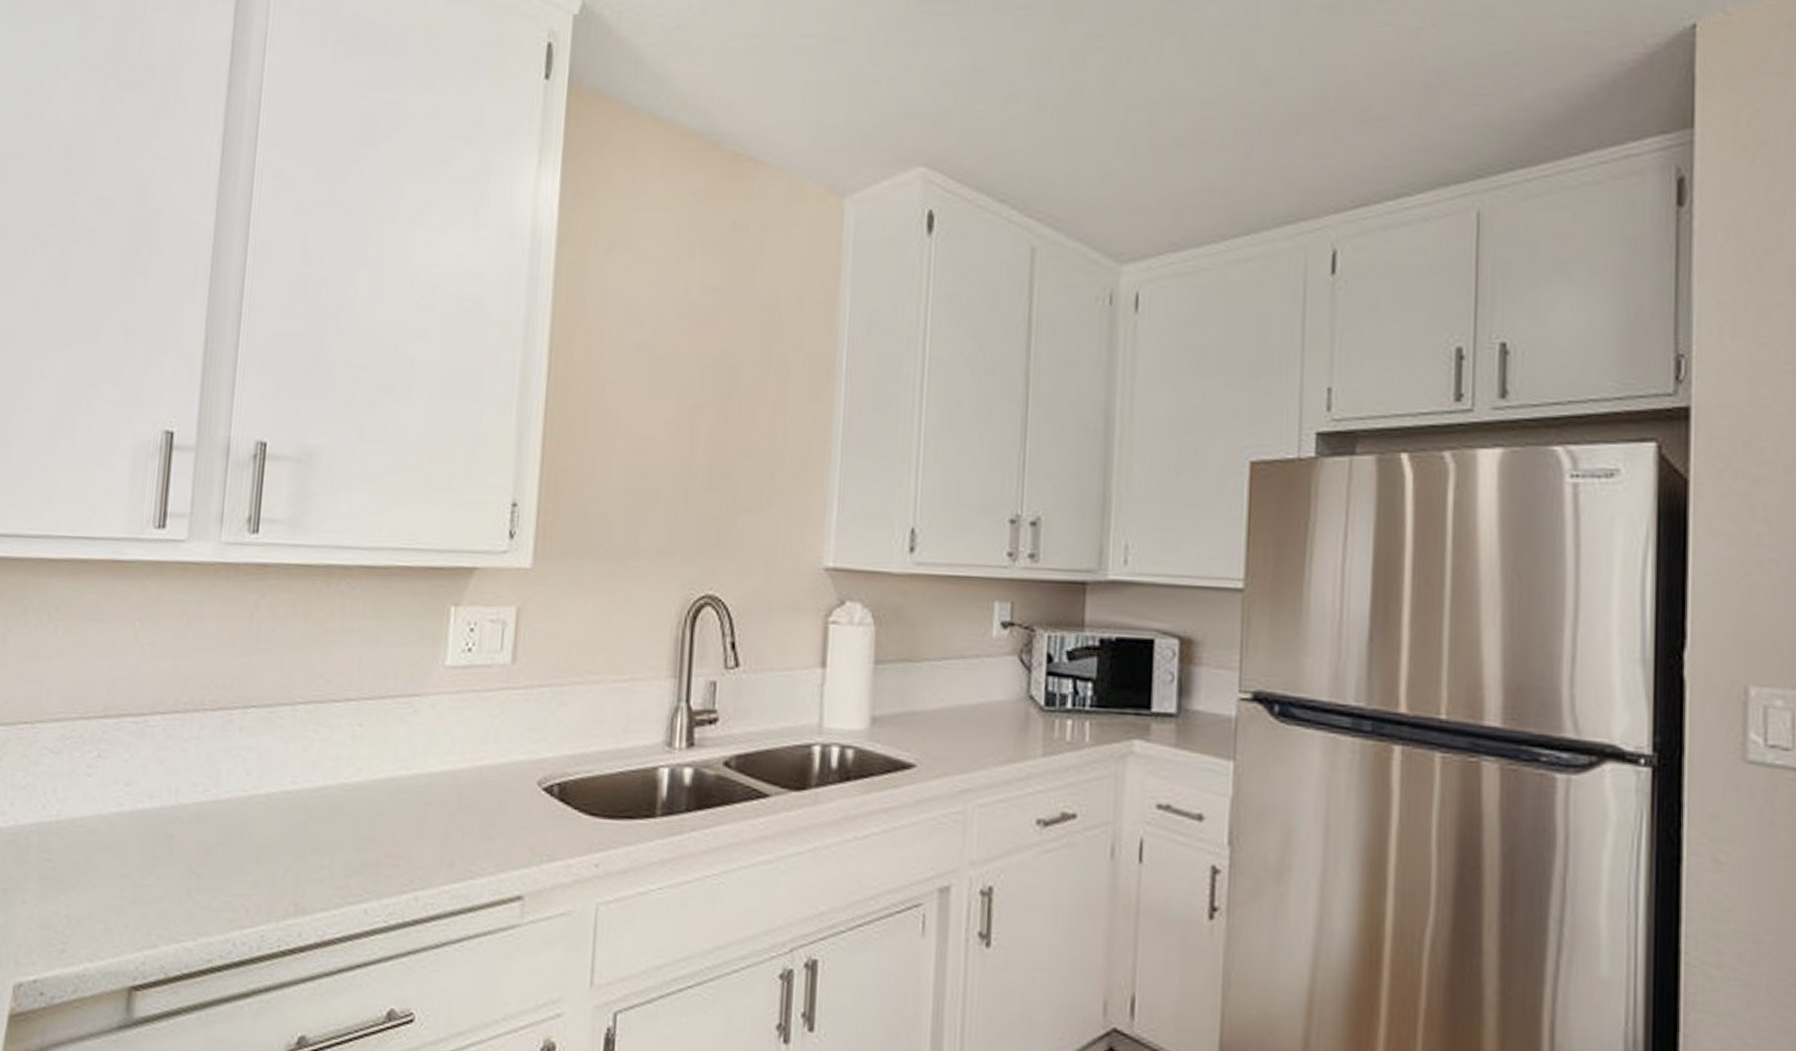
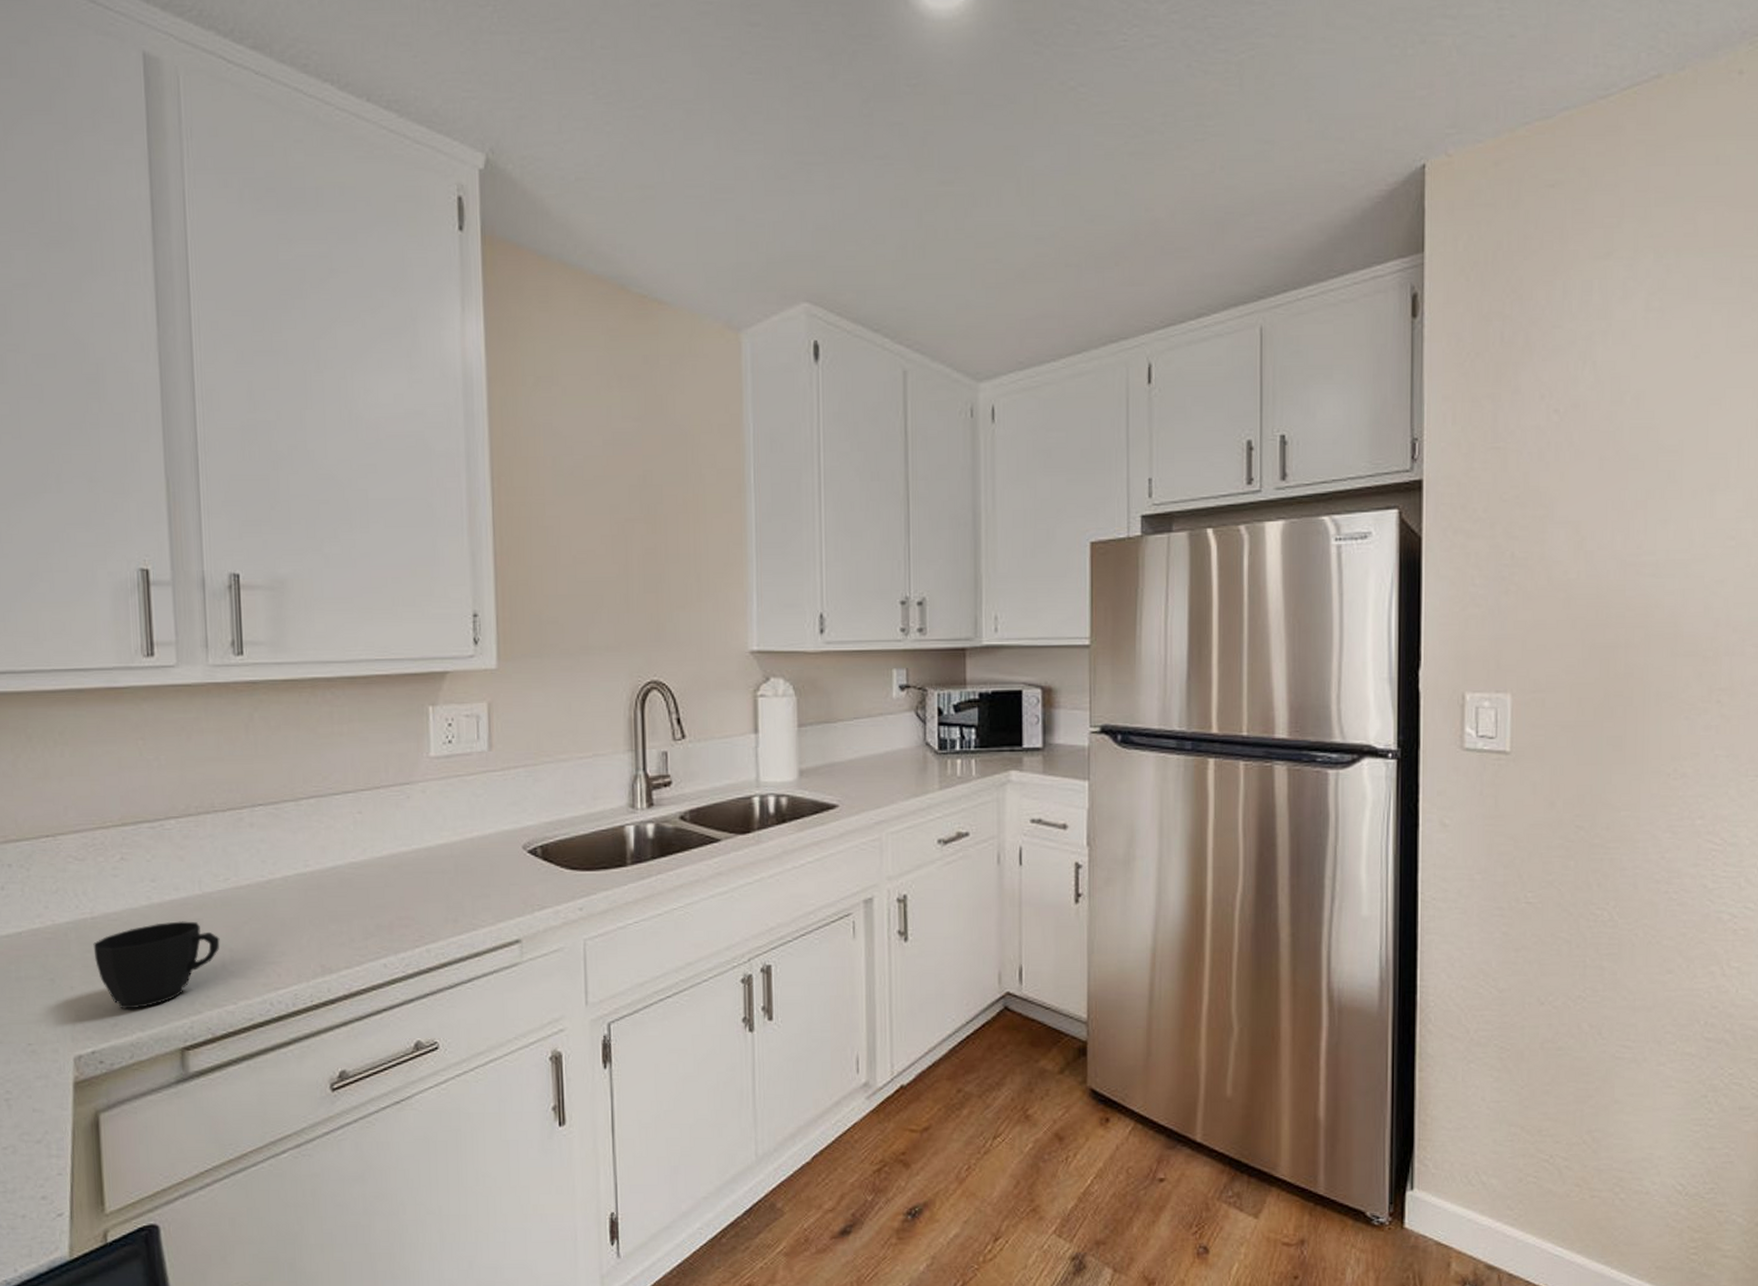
cup: none [52,834,189,934] -> present [93,921,220,1009]

